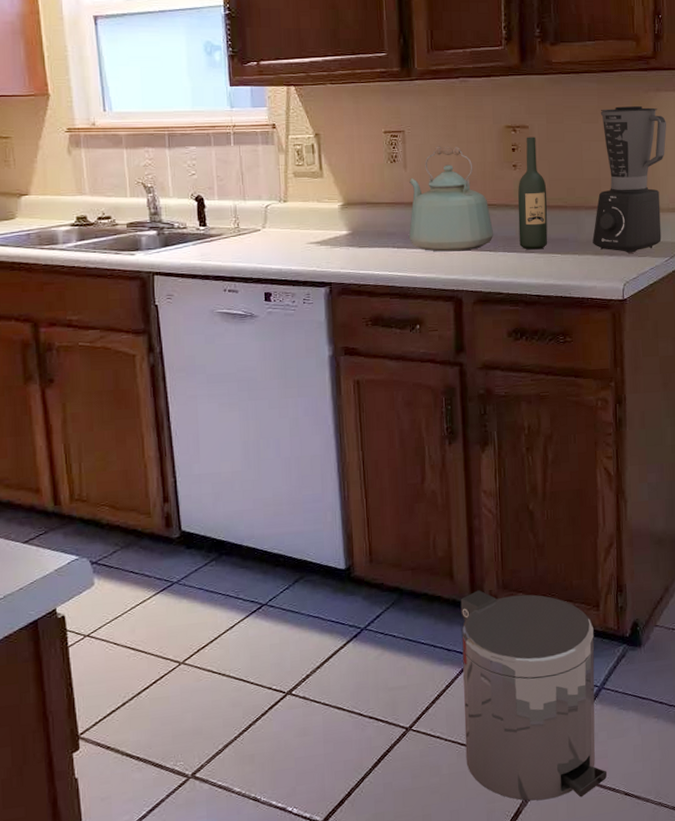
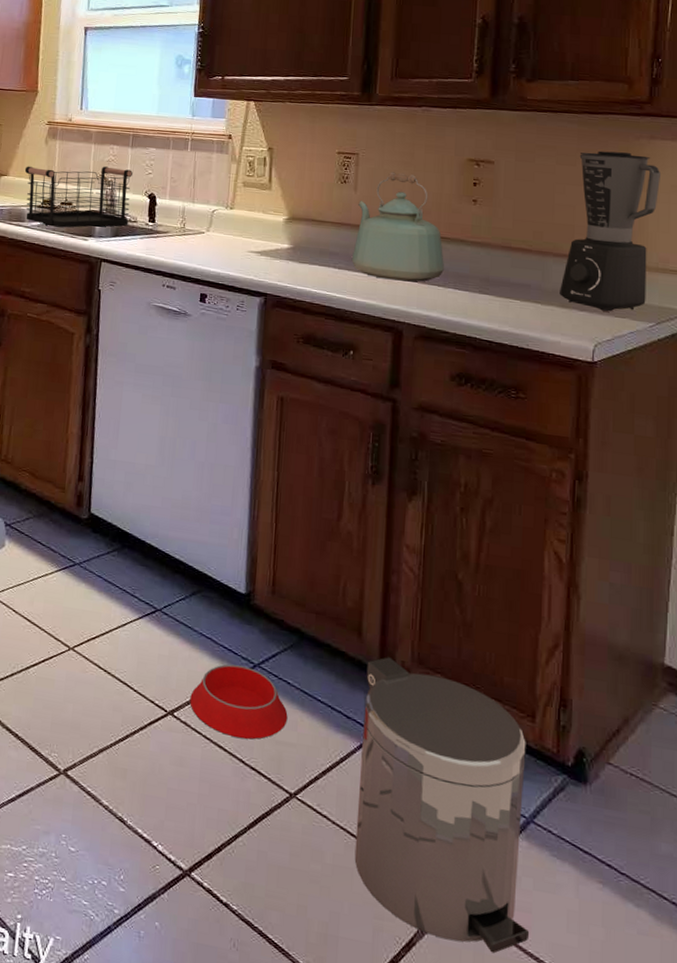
dish rack: none [48,172,178,245] -> present [24,166,133,228]
pet bowl: none [305,632,397,697] -> present [190,664,288,739]
wine bottle: present [517,137,548,250] -> none [473,172,510,292]

